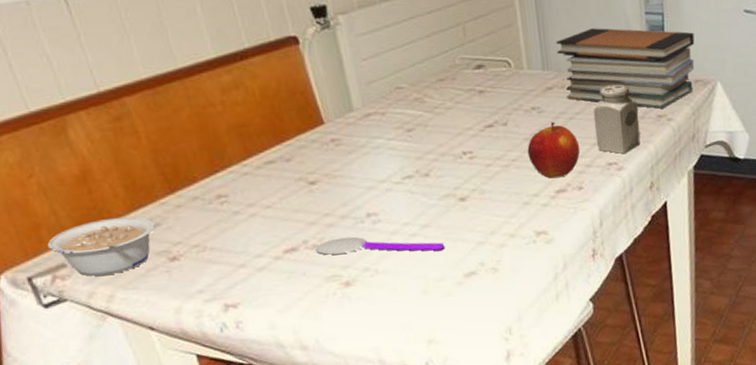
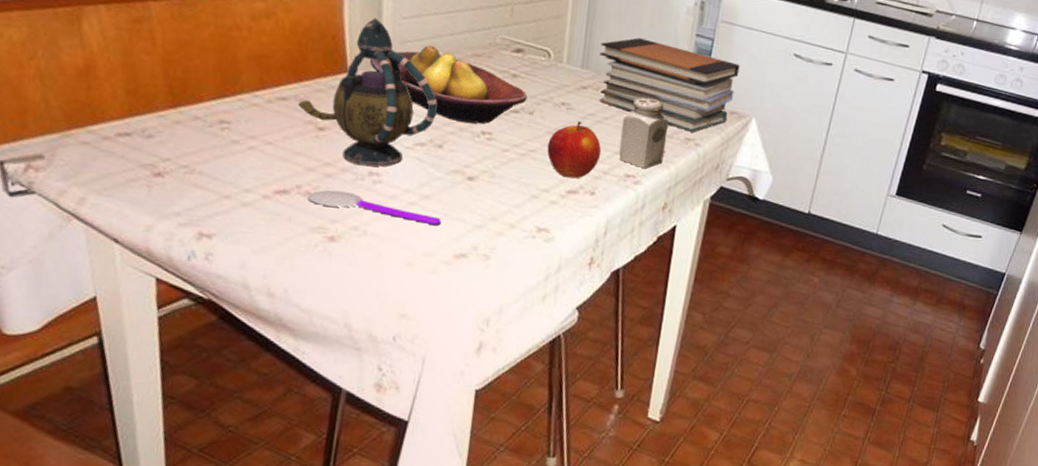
legume: present [47,216,155,277] -> none [29,118,148,177]
teapot: none [285,66,417,210] -> present [298,18,439,167]
fruit bowl: none [342,80,498,148] -> present [370,45,528,124]

